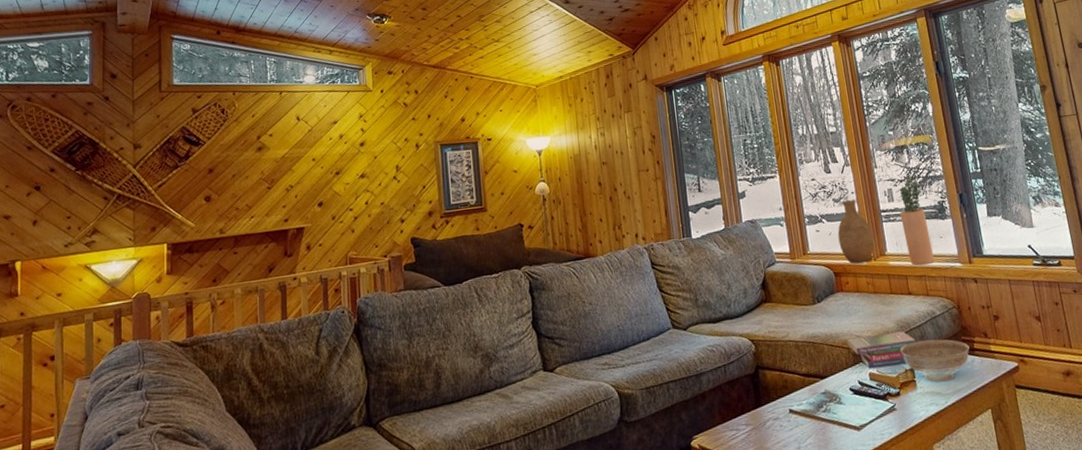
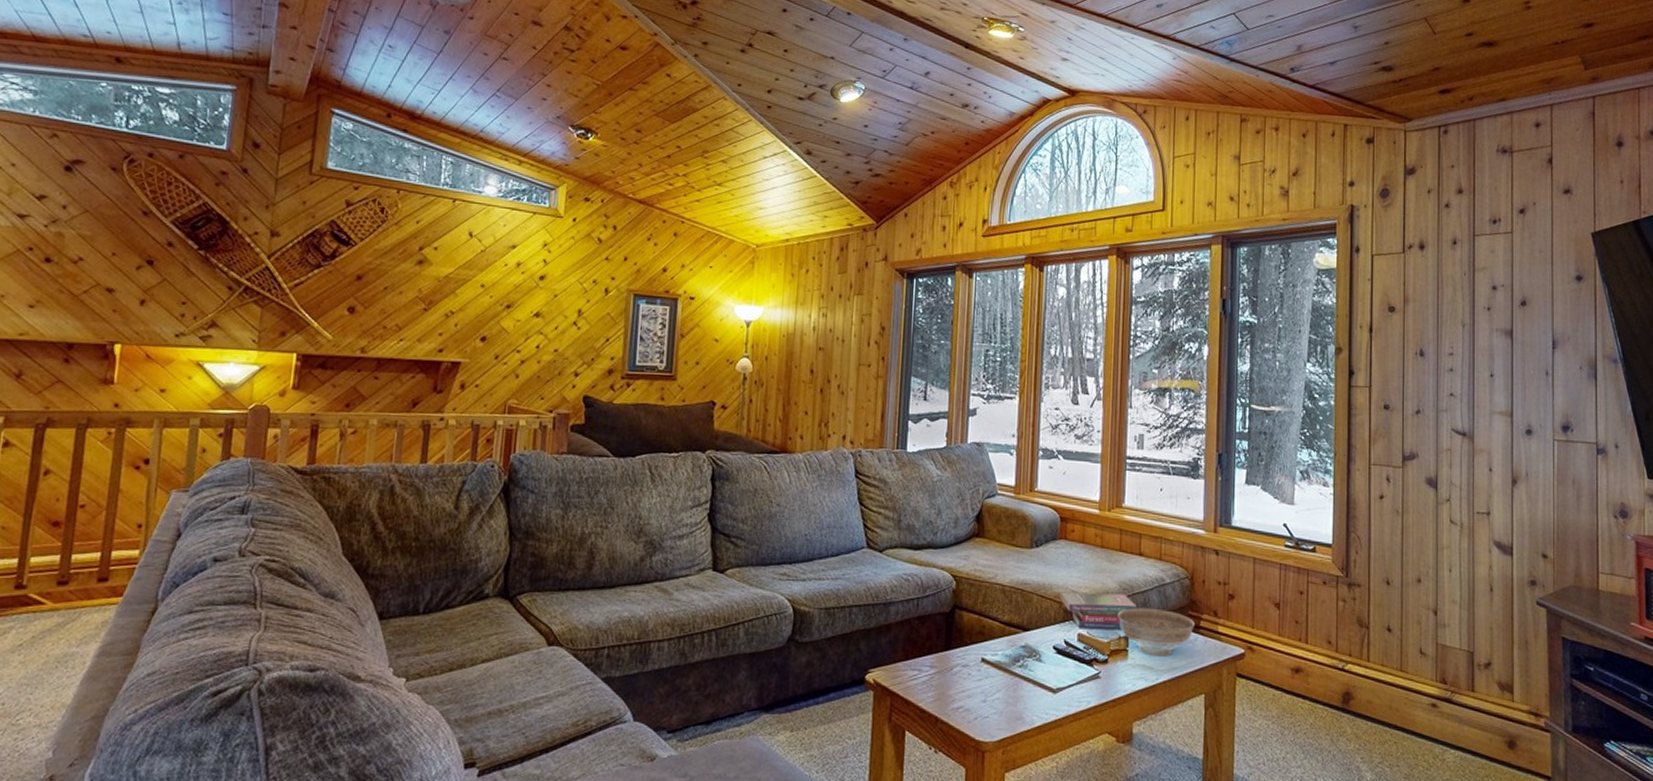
decorative vase: present [837,199,876,265] -> none [1072,438,1114,512]
vase: present [900,172,934,266] -> none [1147,419,1177,527]

